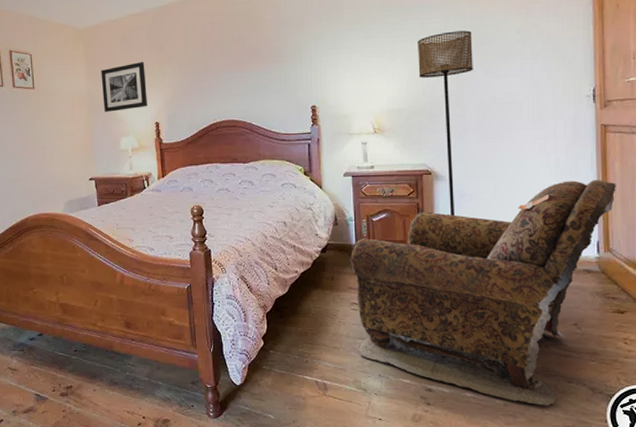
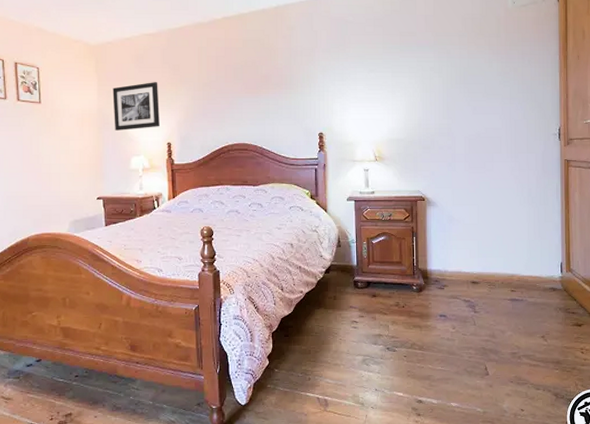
armchair: present [351,180,616,406] -> none [352,208,576,412]
floor lamp: present [418,30,473,216] -> none [415,70,462,239]

